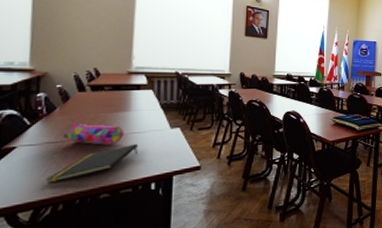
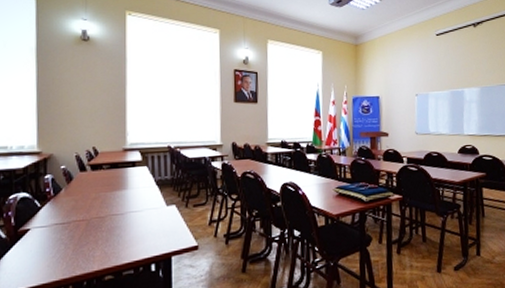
notepad: present [45,143,138,183] -> none [56,223,136,265]
pencil case: present [64,123,124,145] -> none [70,203,123,226]

